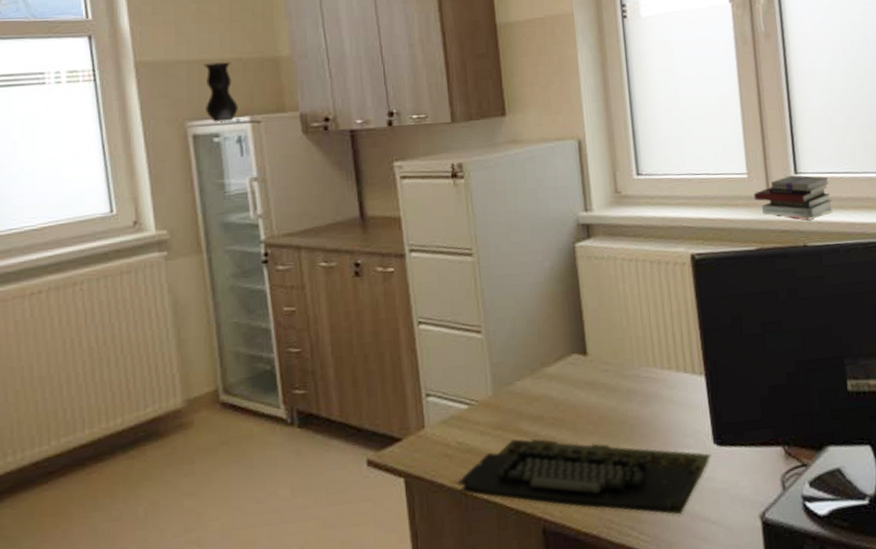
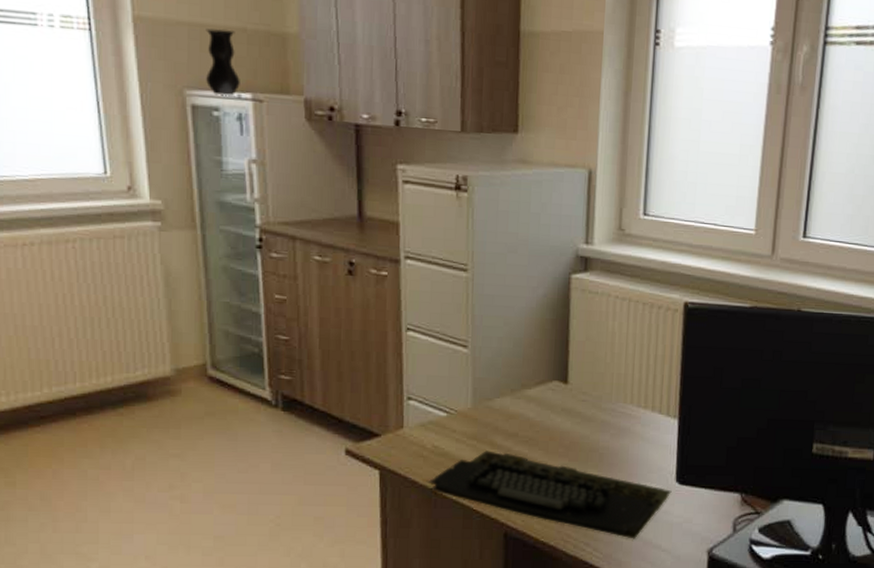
books: present [753,175,833,220] -> none [757,238,837,286]

